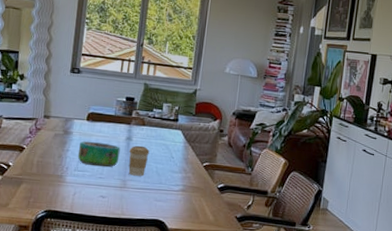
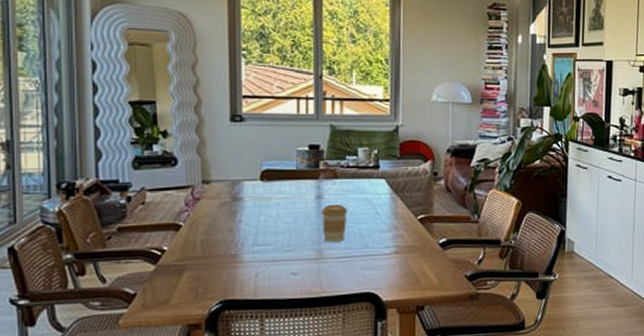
decorative bowl: present [77,141,121,167] -> none [254,205,310,237]

